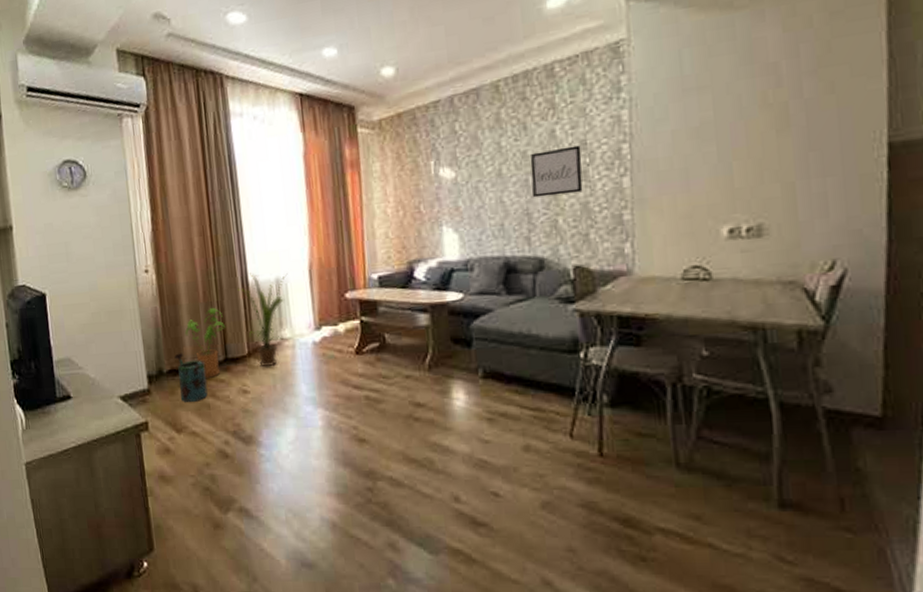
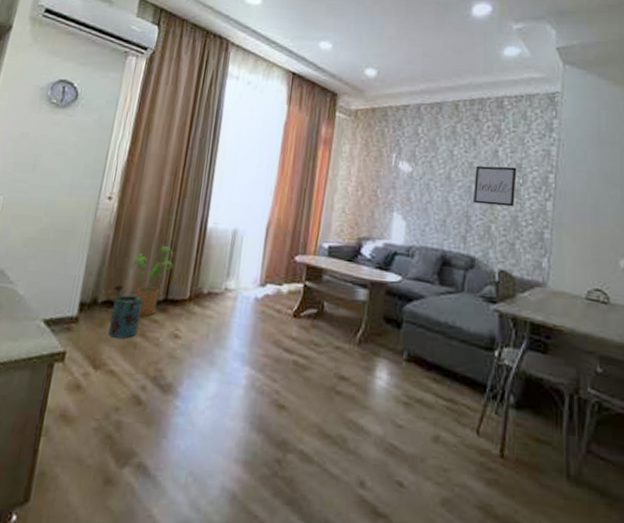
house plant: present [237,273,288,367] -> none [194,219,246,315]

